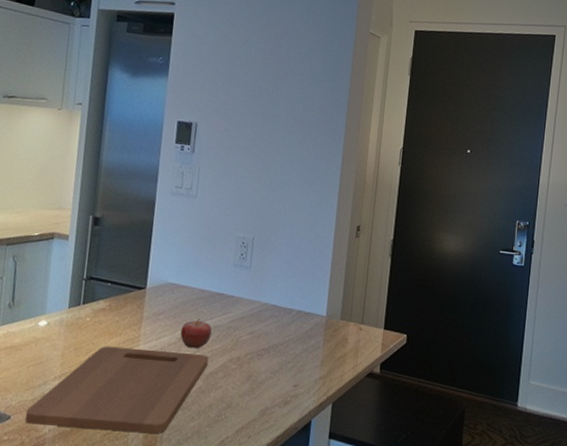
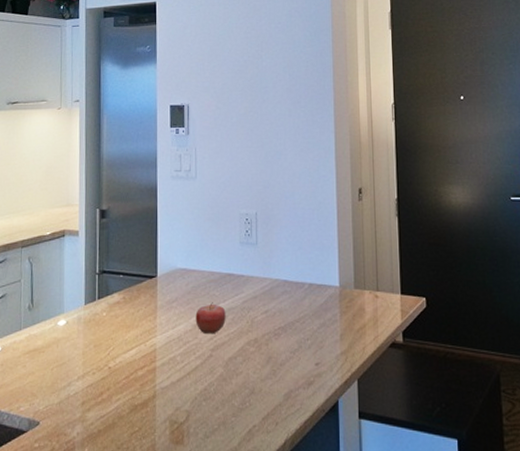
cutting board: present [25,346,209,434] -> none [53,339,226,429]

